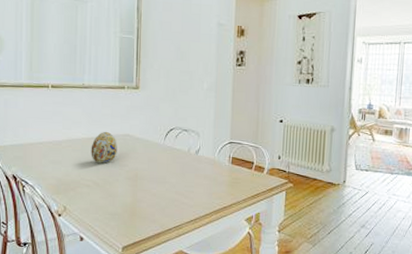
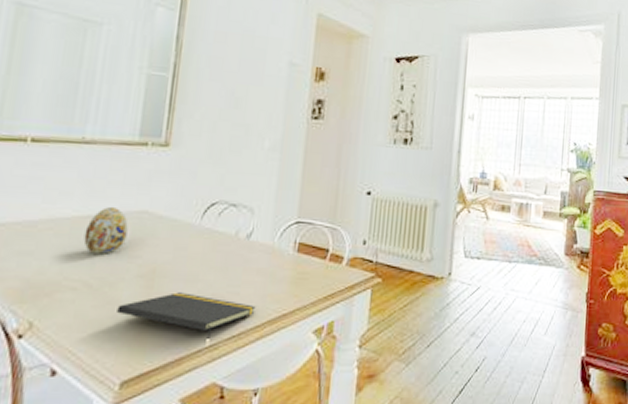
notepad: none [116,190,205,222] -> present [117,292,256,339]

